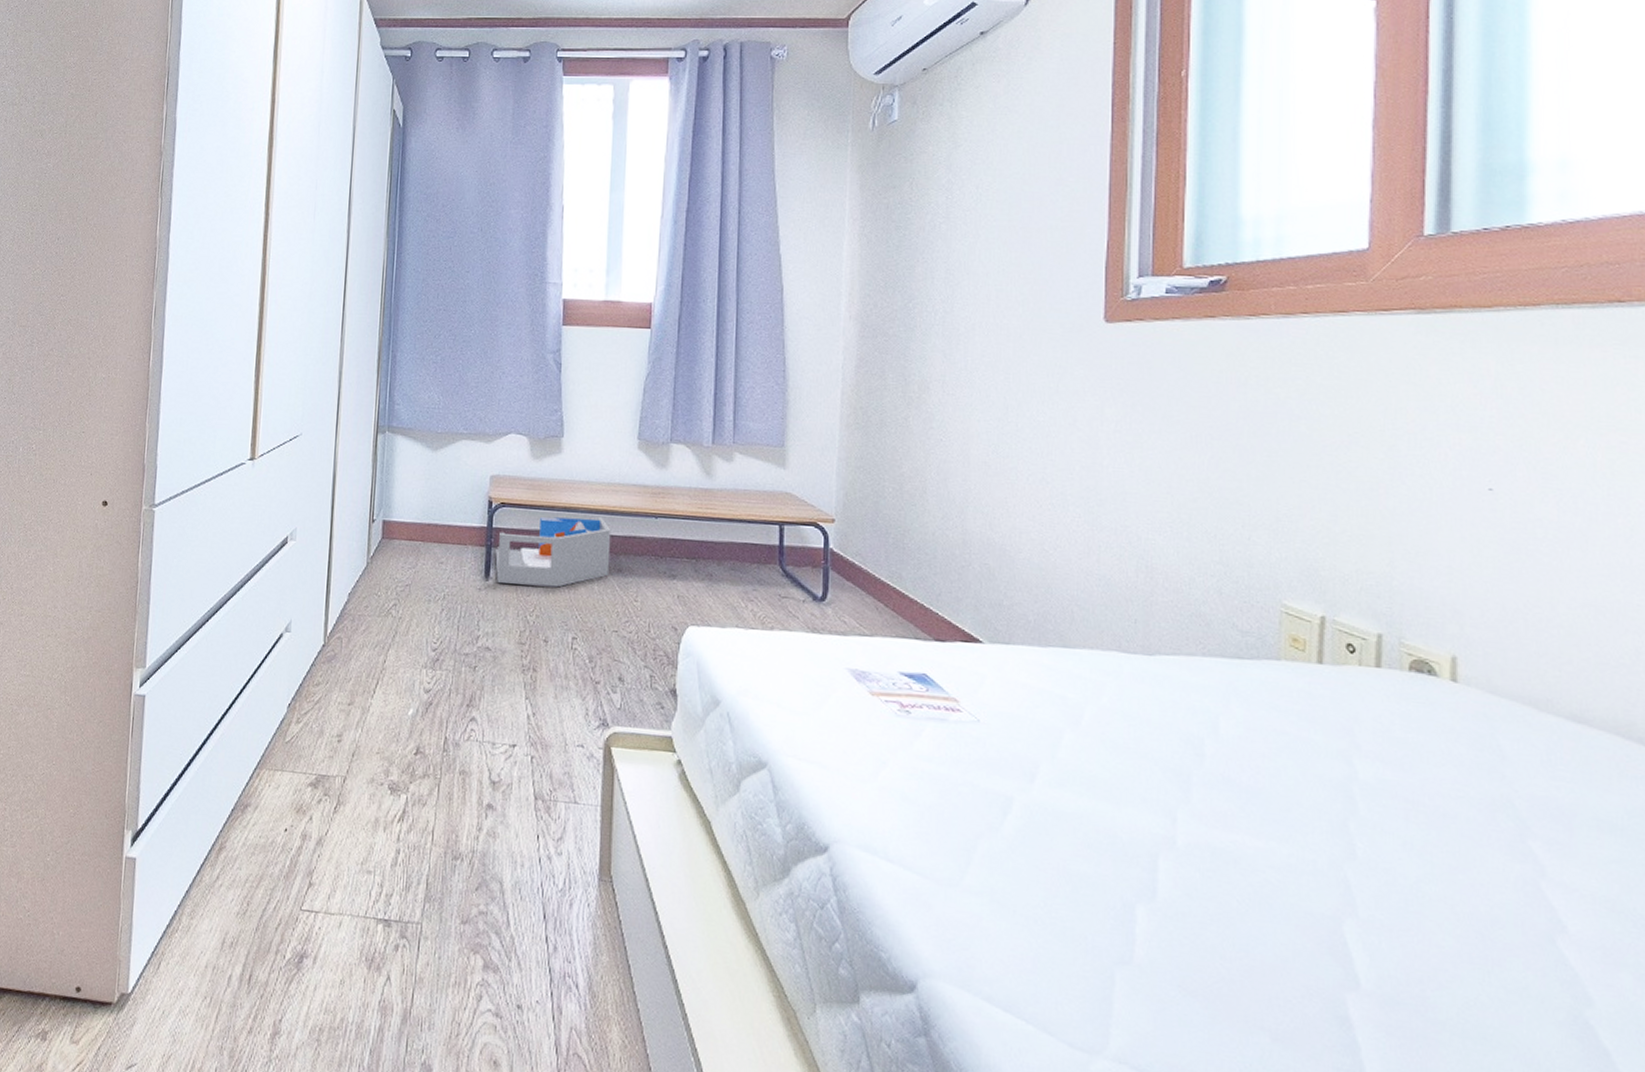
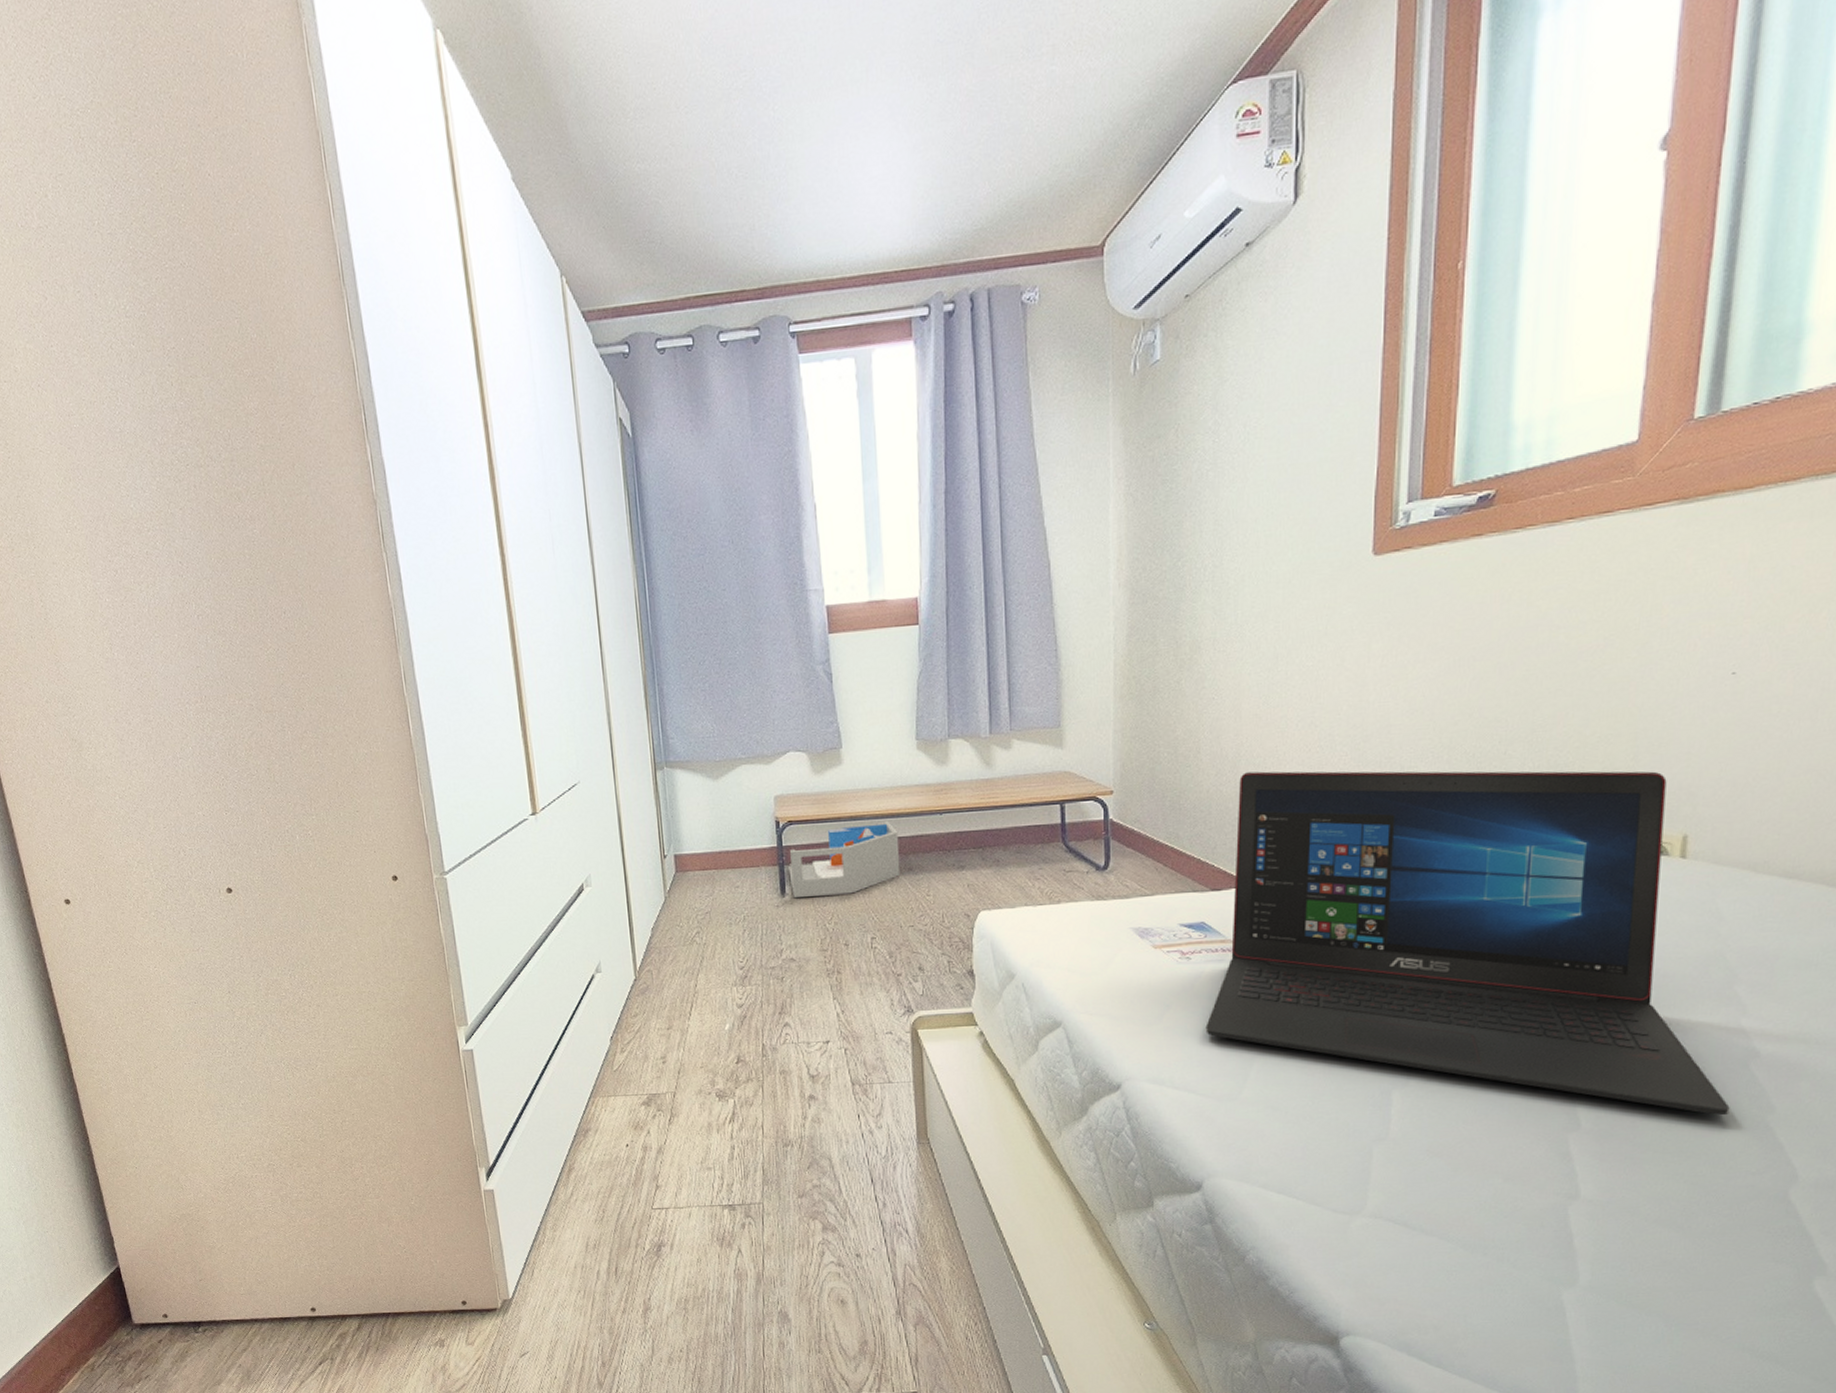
laptop: none [925,520,1538,1001] -> present [1205,771,1730,1116]

